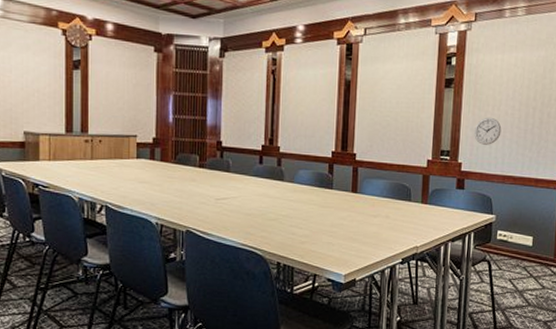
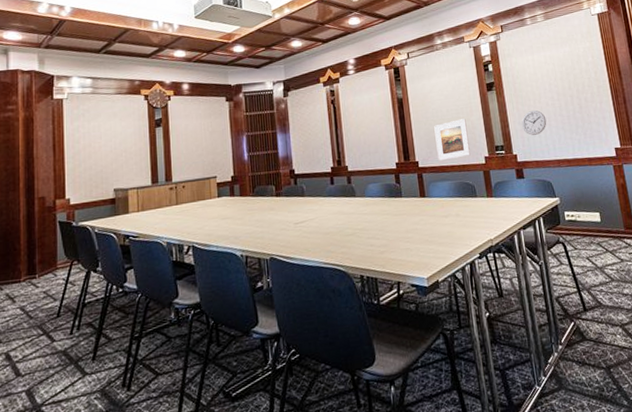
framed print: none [377,114,415,157] -> present [434,119,471,161]

